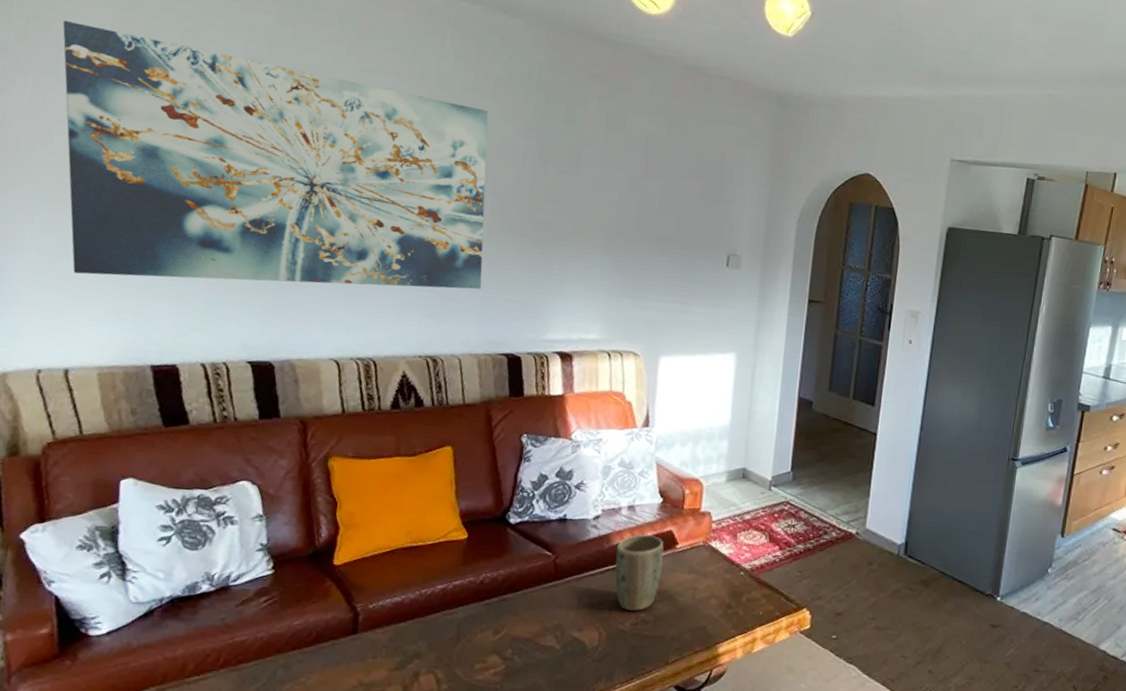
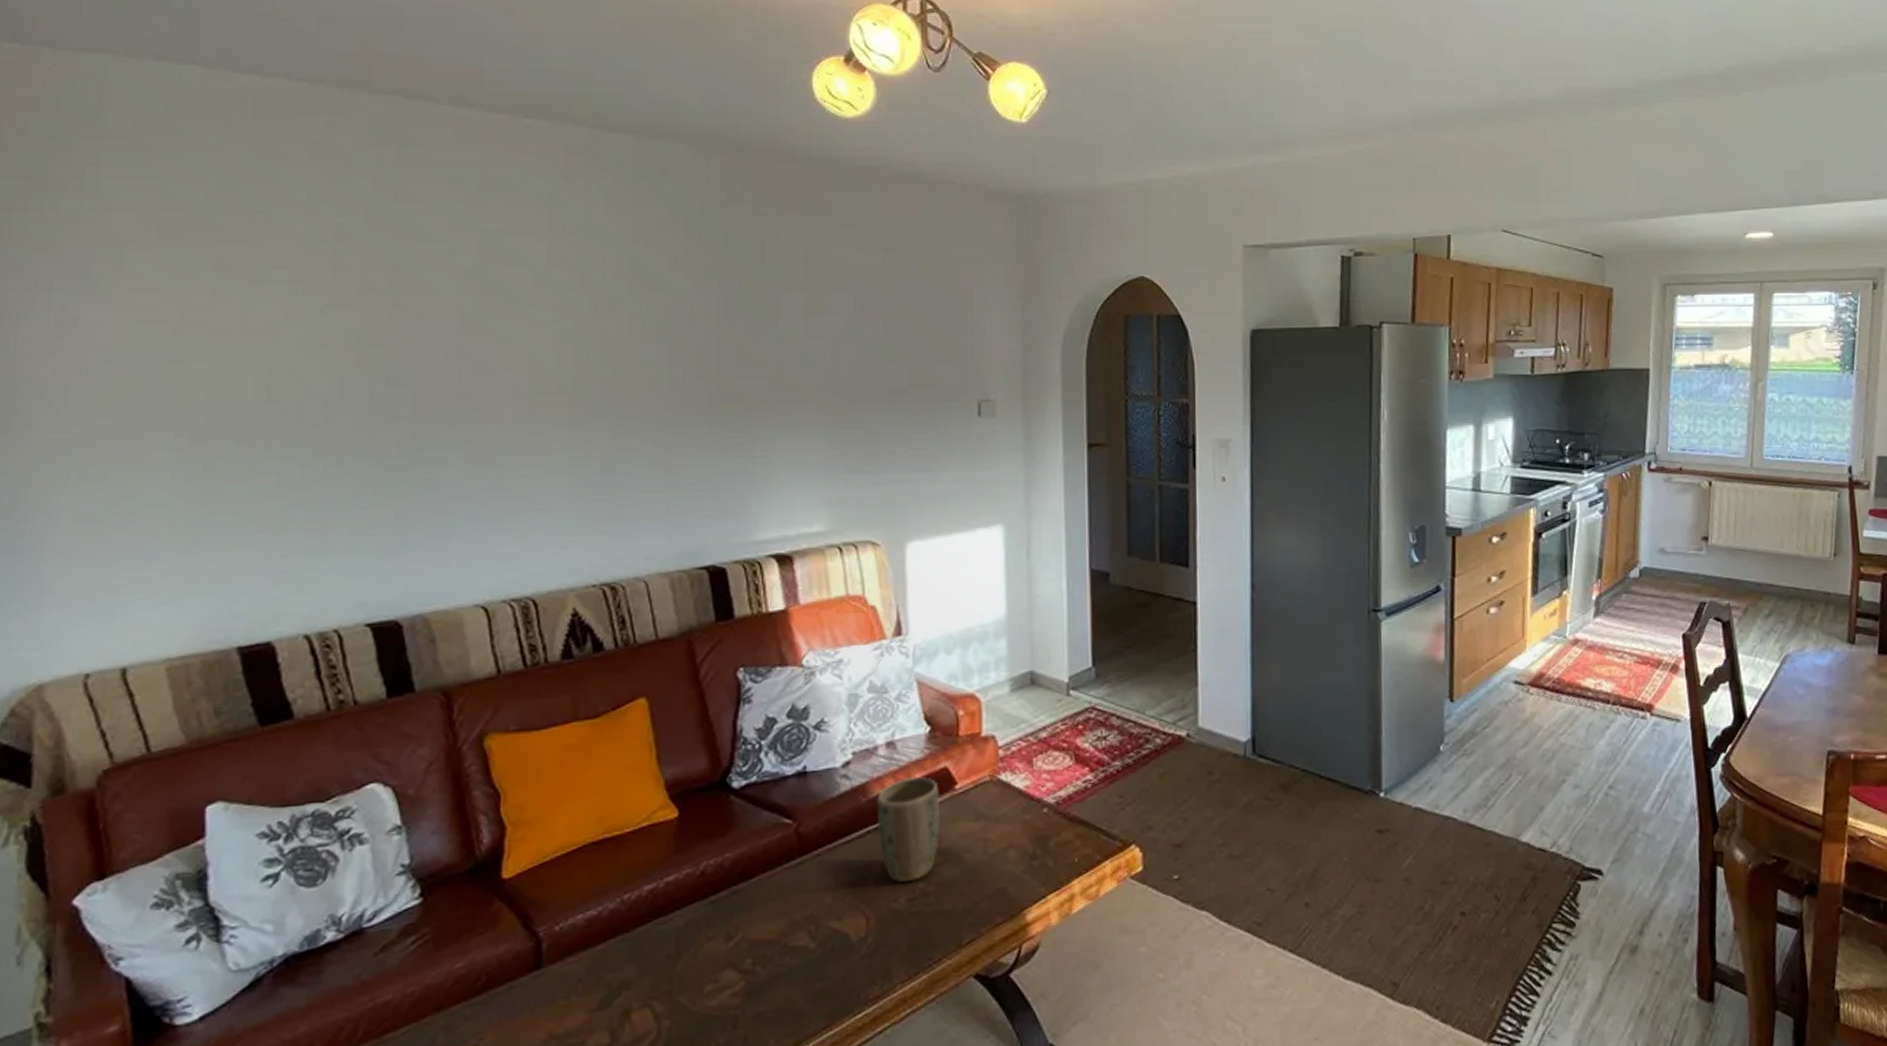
wall art: present [62,20,489,290] -> none [94,220,667,540]

